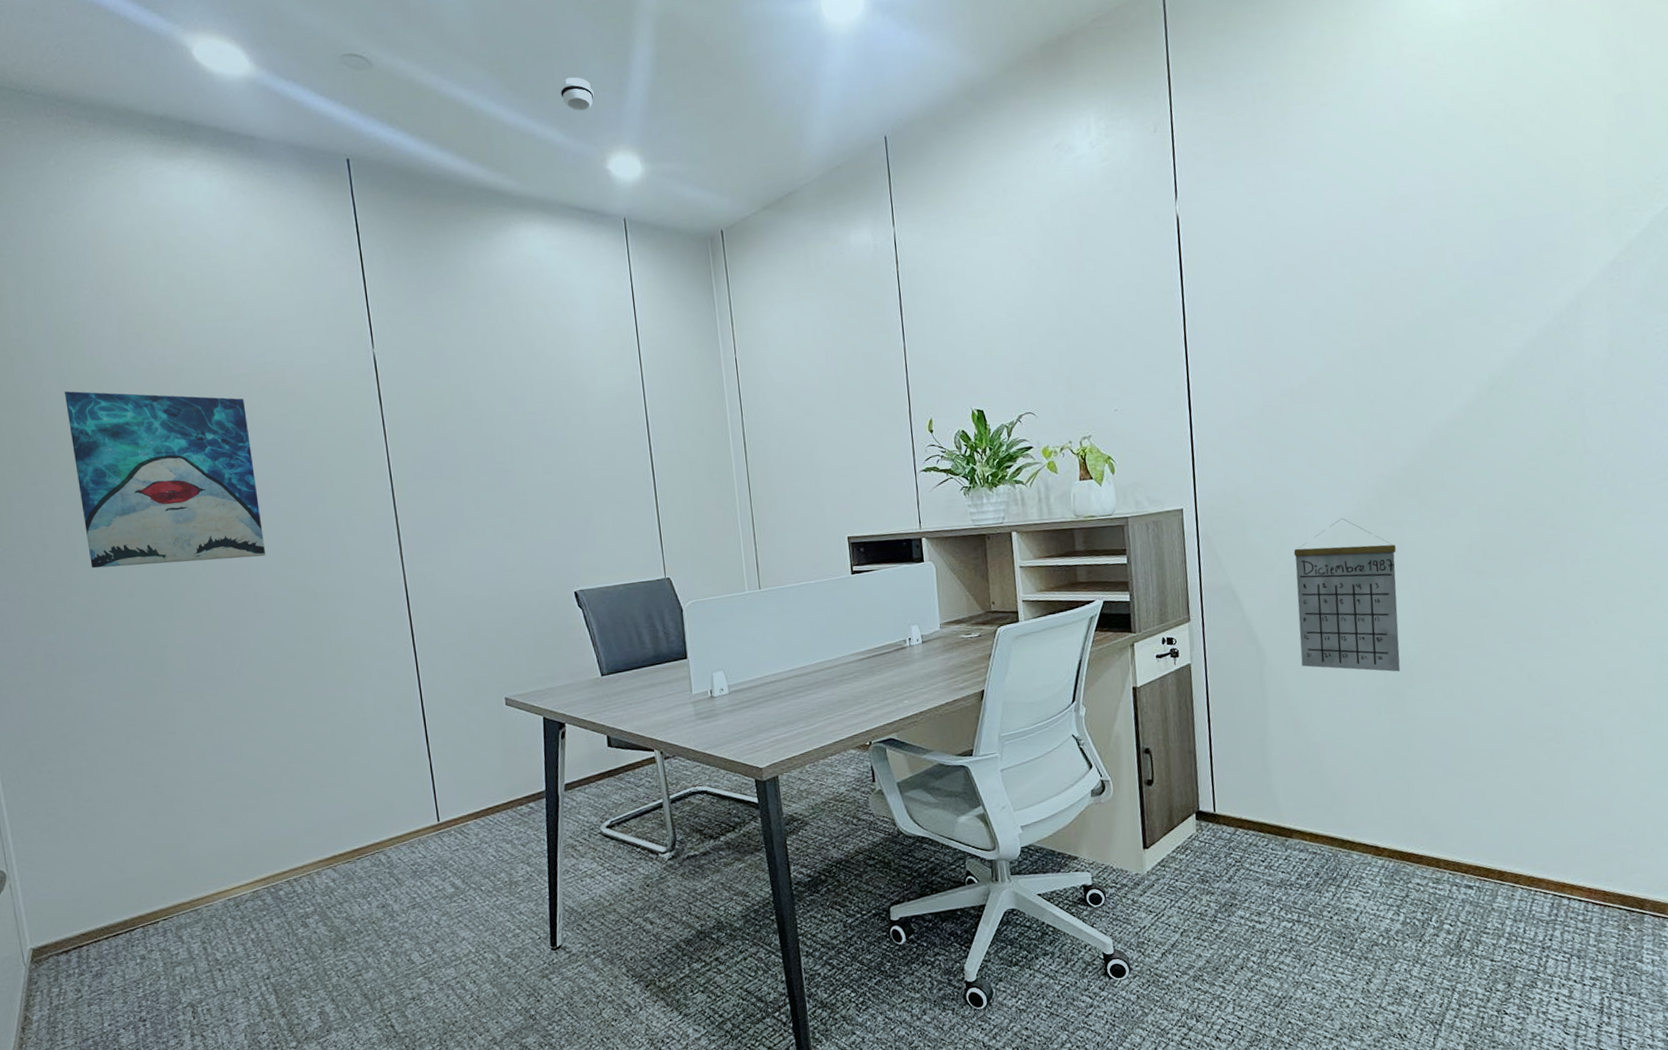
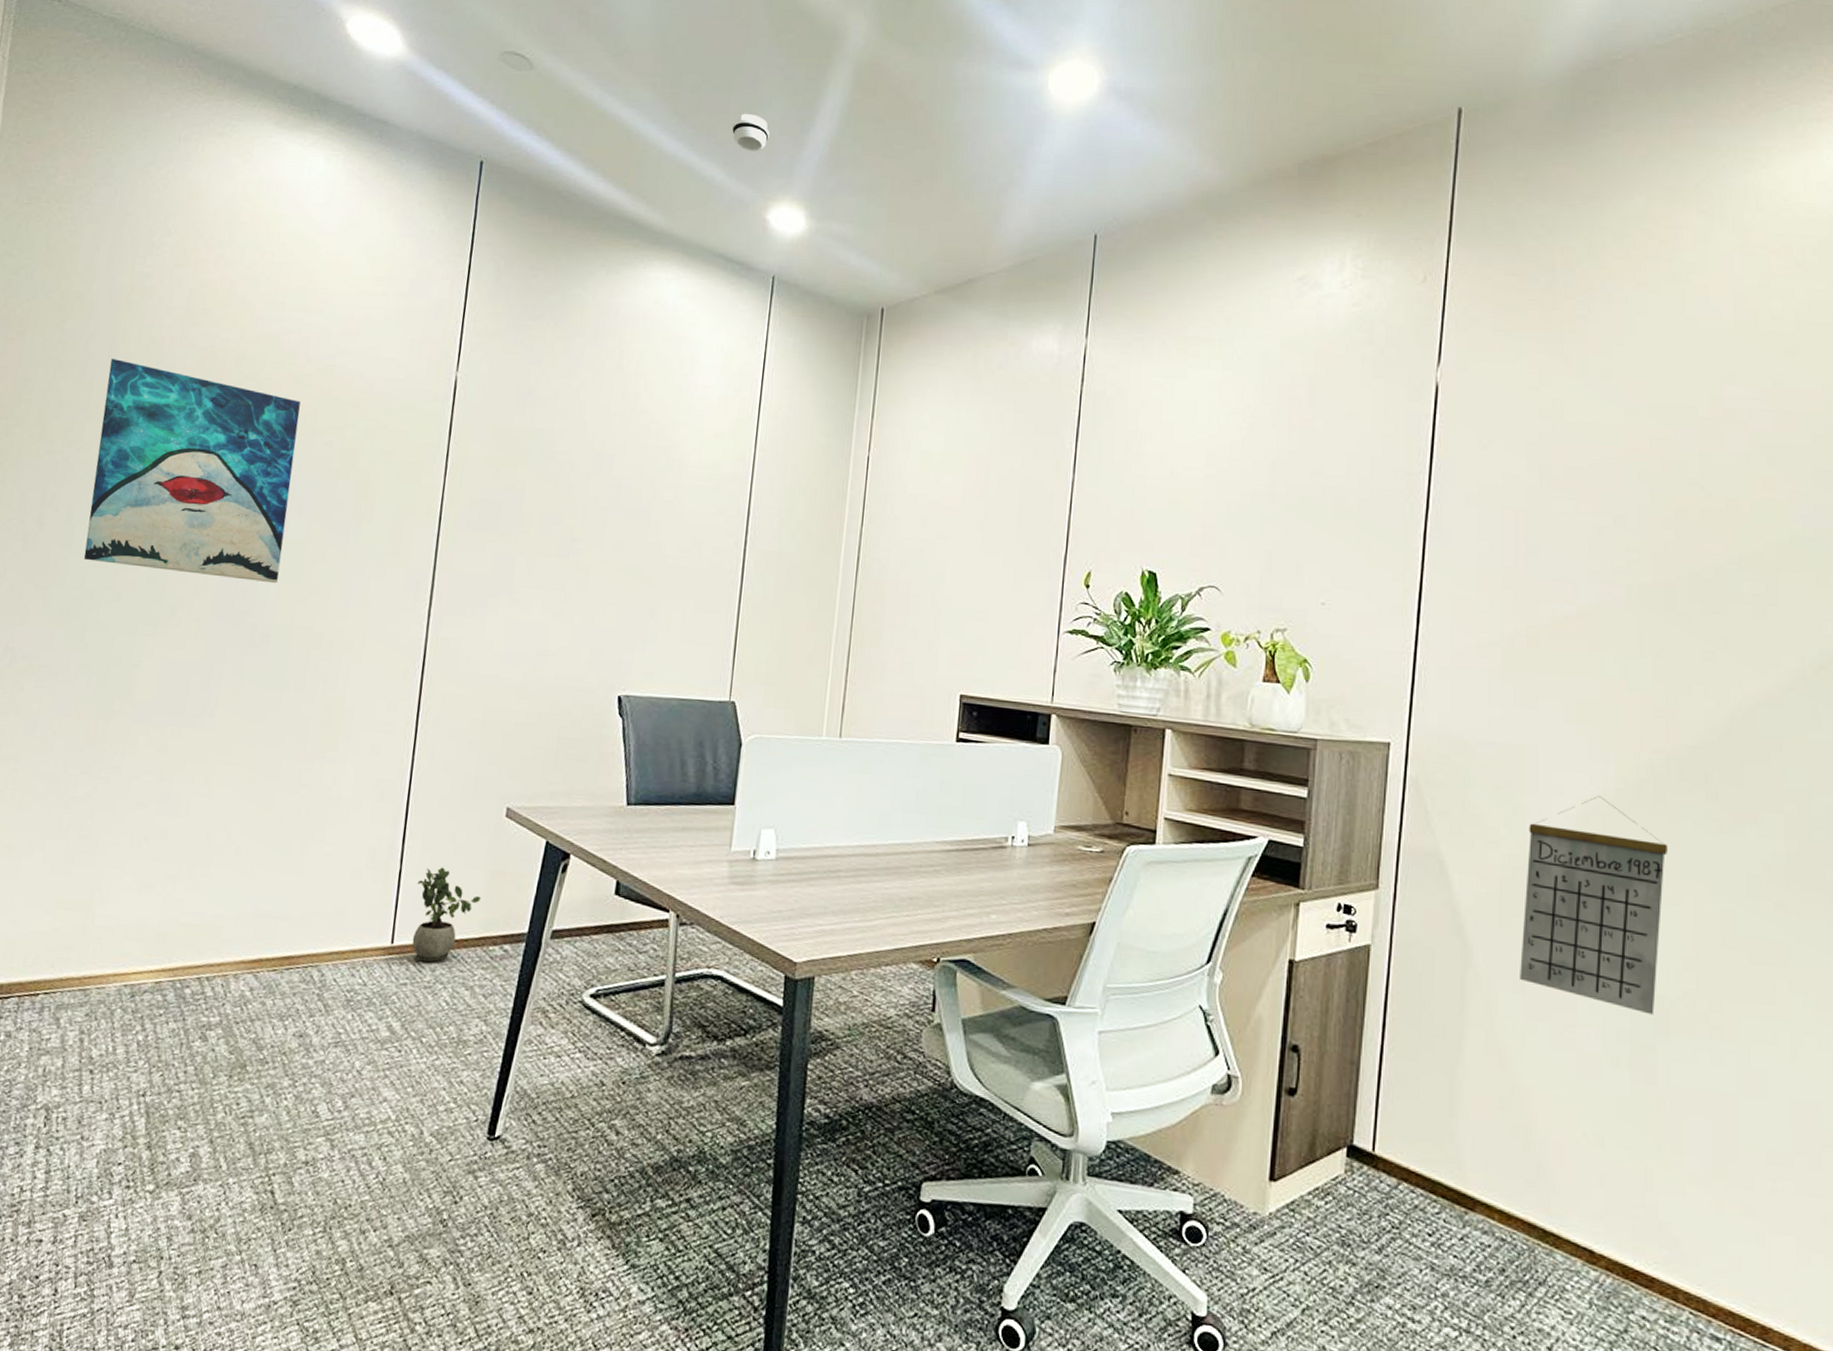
potted plant: none [447,754,502,830] -> present [412,867,481,963]

